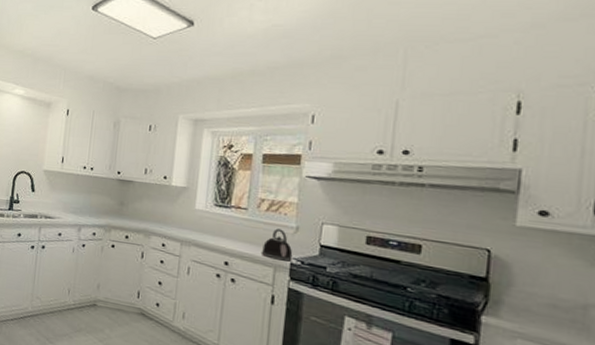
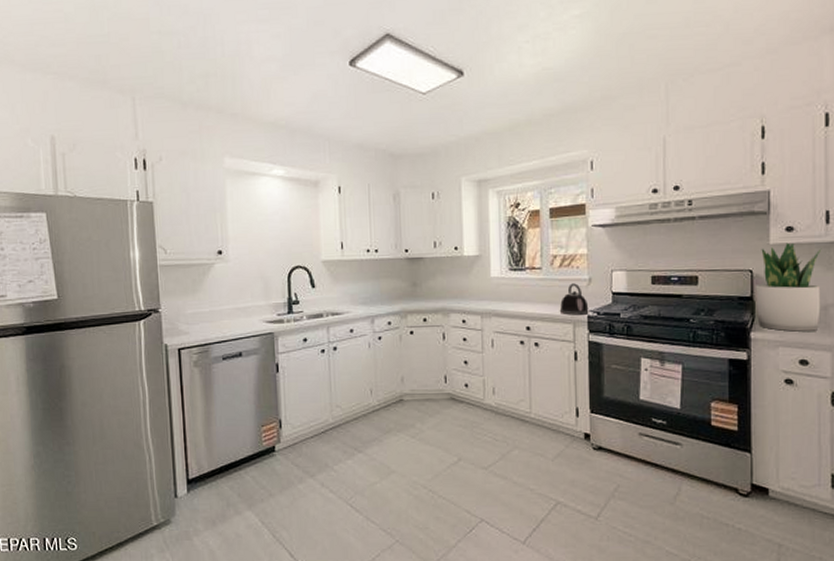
planter: none [490,227,586,331] -> present [755,242,822,332]

